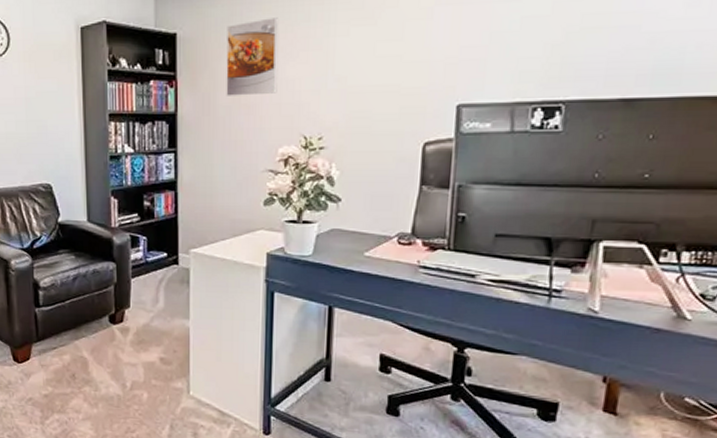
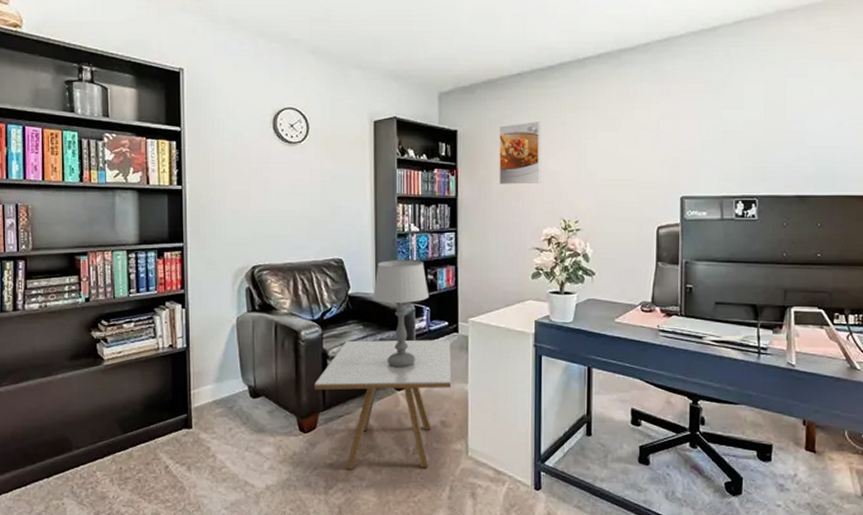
side table: none [26,271,170,405] -> present [314,339,451,470]
table lamp: none [84,185,146,301] -> present [373,260,430,368]

